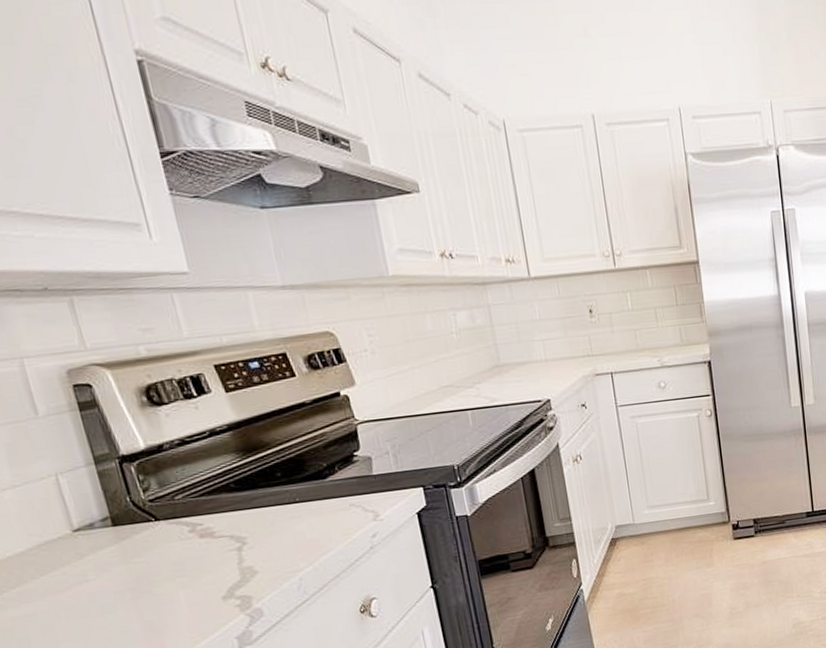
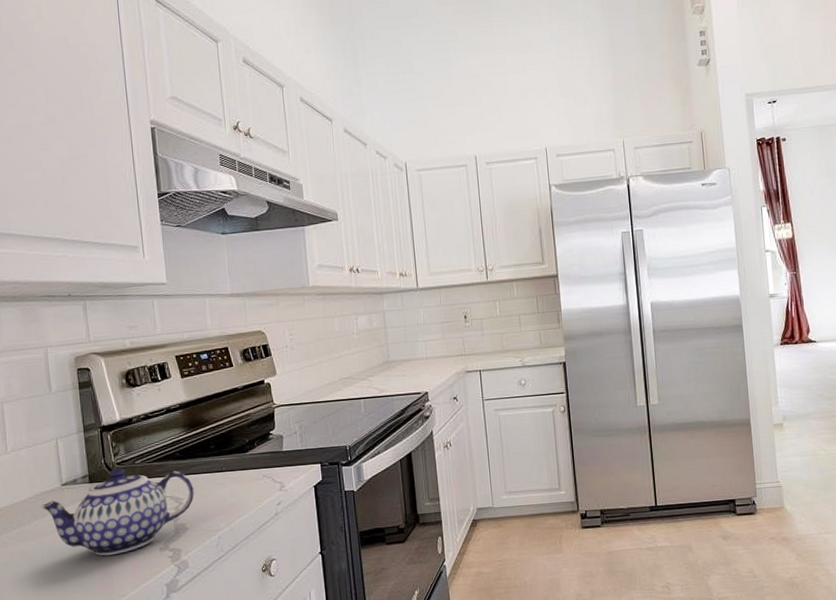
teapot: none [45,504,262,611] -> present [40,468,194,556]

